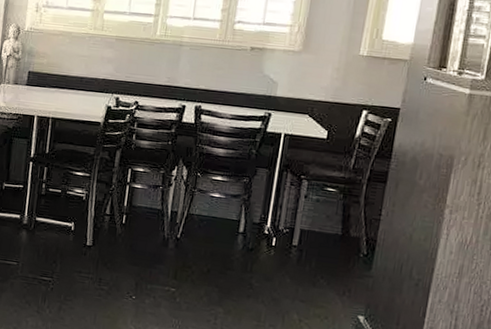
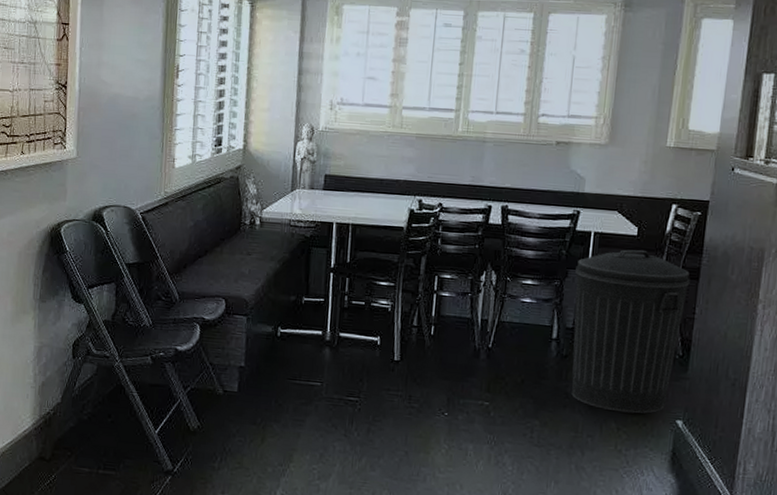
trash can: none [255,151,378,308] -> present [571,249,690,414]

